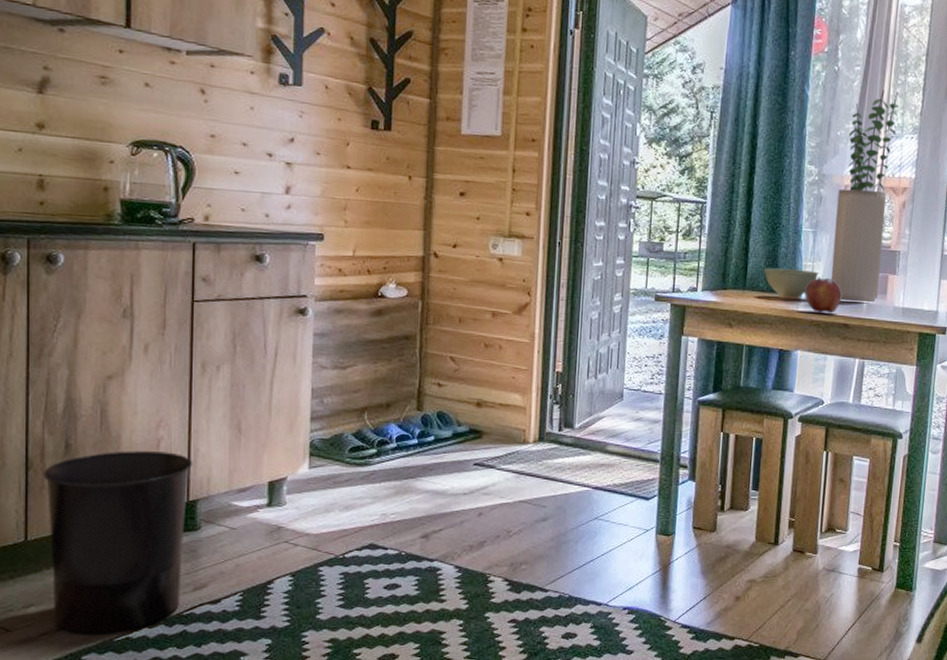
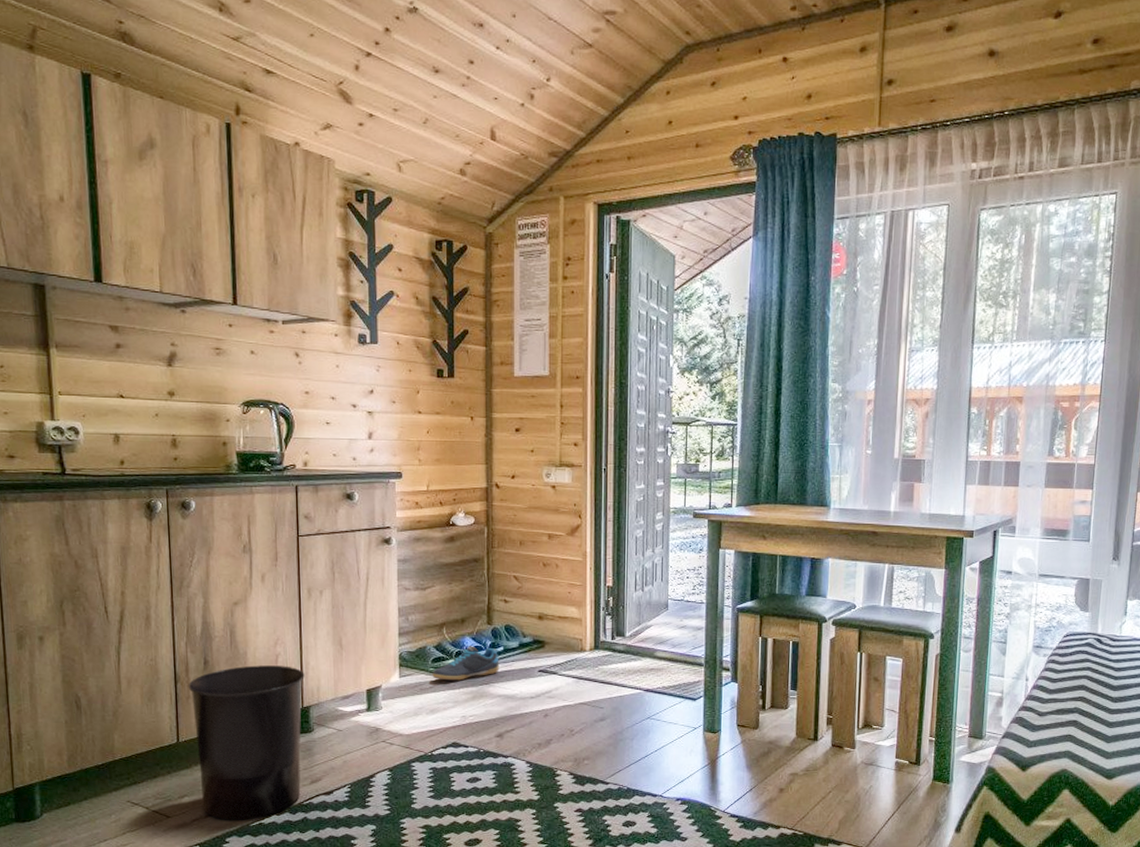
athletic shoe: none [348,434,429,474] -> present [432,646,499,681]
bowl: present [763,268,819,299] -> none [793,482,847,510]
fruit: present [804,277,842,314] -> none [833,488,870,522]
vase: present [831,90,899,303] -> none [858,306,919,510]

